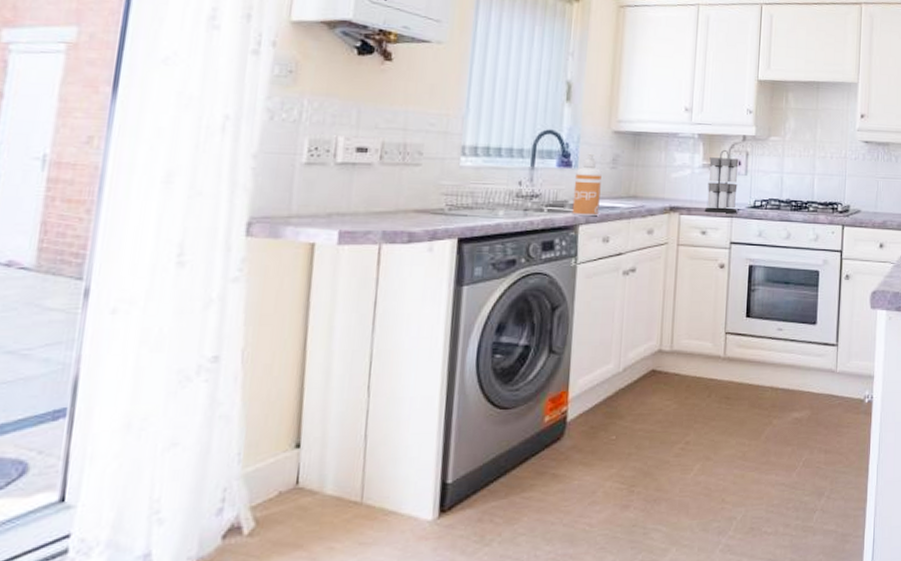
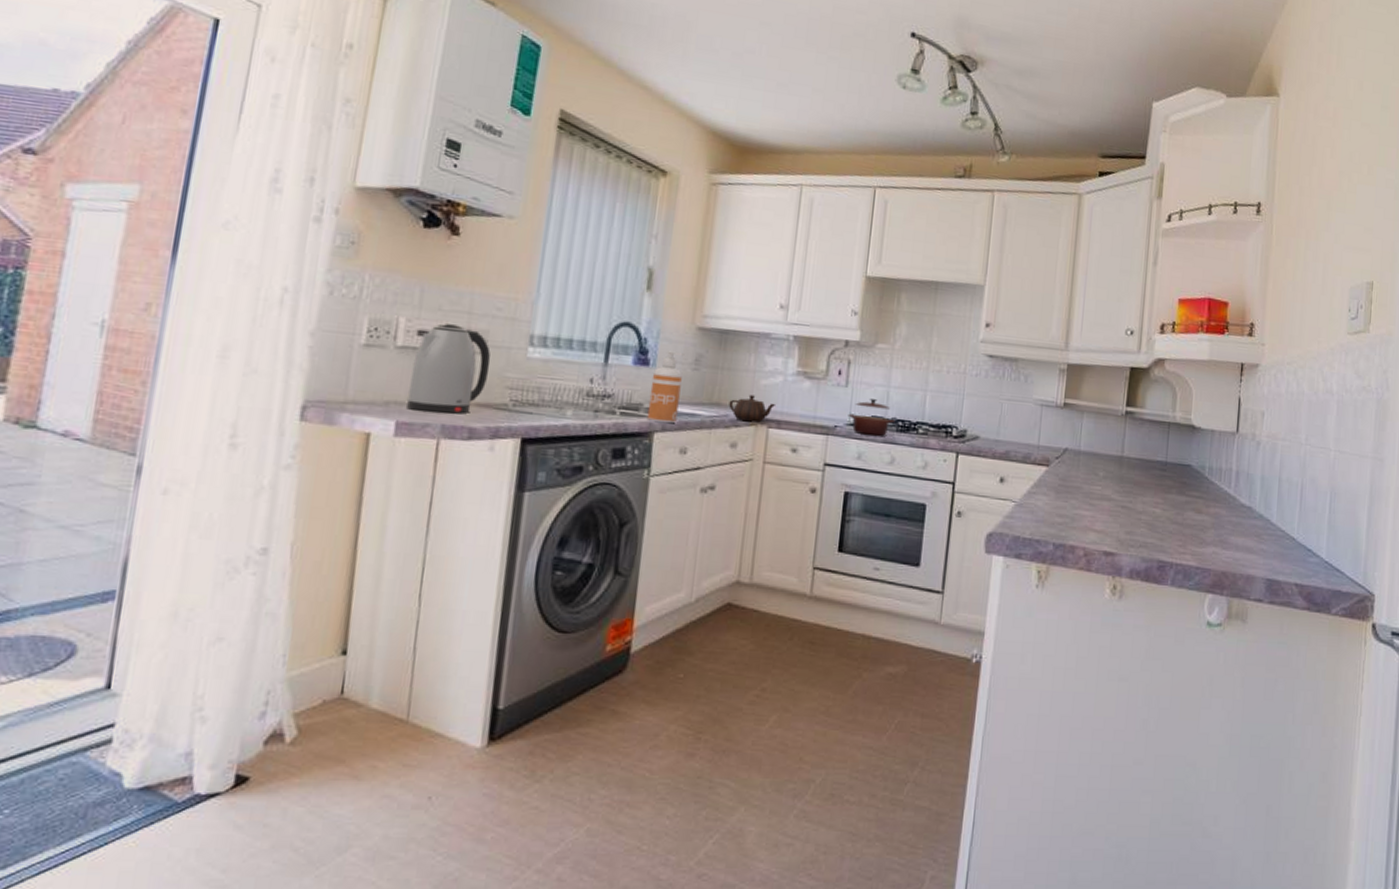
kettle: none [348,140,426,222] -> present [406,324,491,414]
teapot: none [644,187,685,211] -> present [729,394,775,423]
spice rack: present [705,149,739,214] -> none [797,355,839,431]
saucepan: none [748,184,790,215] -> present [848,399,896,436]

